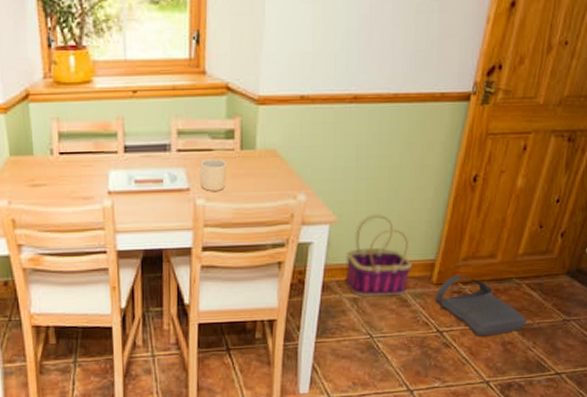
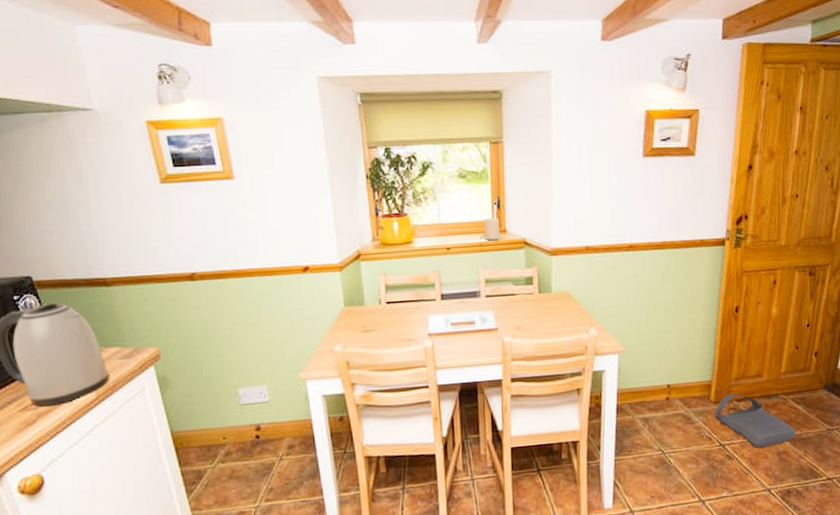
candle: none [174,55,203,84] -> present [480,217,504,241]
mug: present [200,158,227,191] -> none [506,301,529,330]
basket: present [345,216,413,297] -> none [636,344,693,416]

